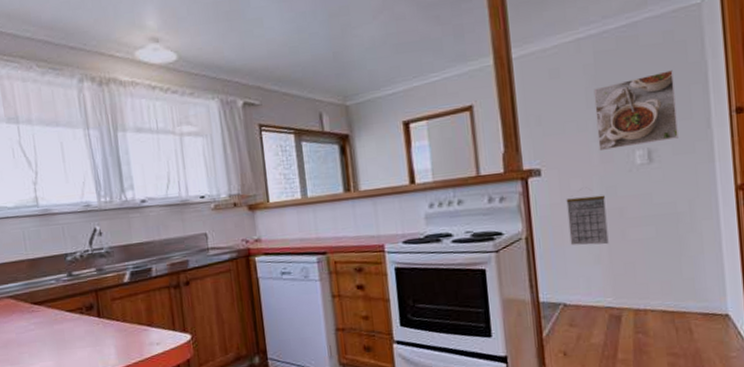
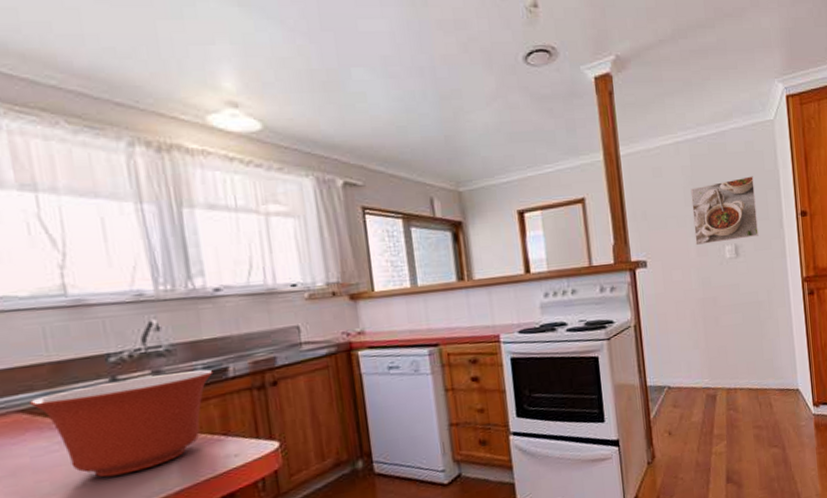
mixing bowl: none [14,269,141,354] -> present [28,369,213,478]
calendar: present [566,195,609,246] -> none [669,285,705,332]

